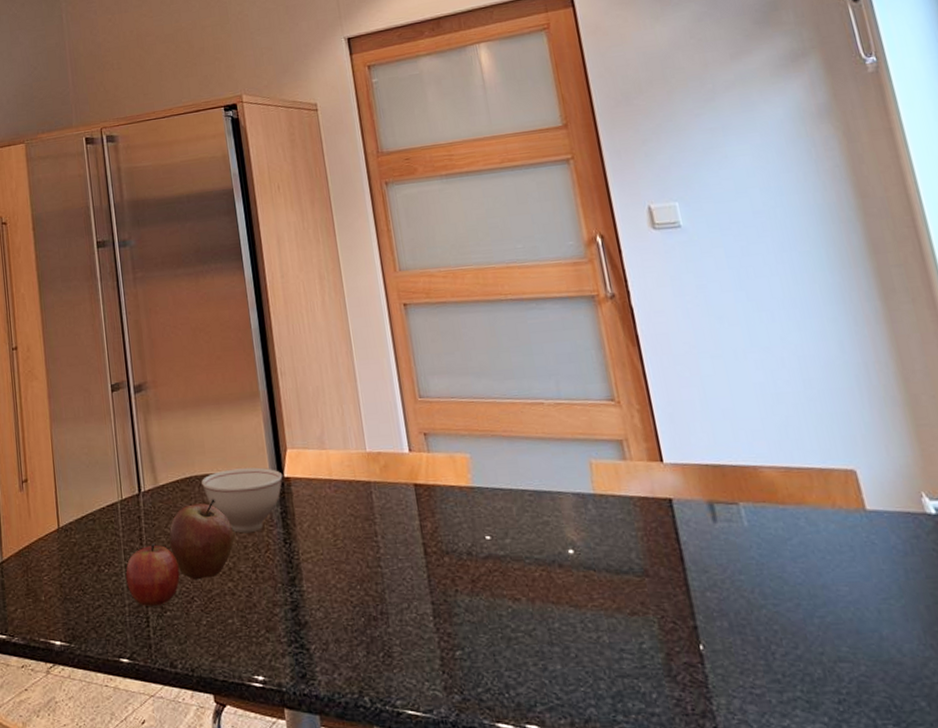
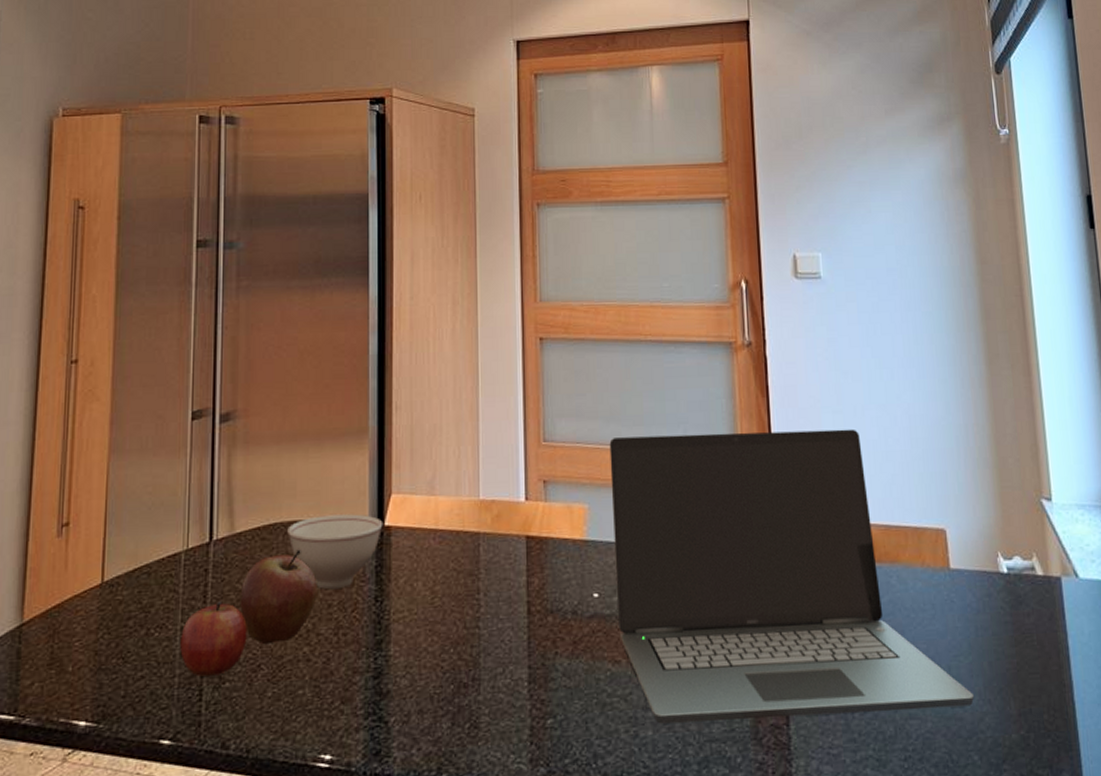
laptop: none [483,372,913,659] -> present [609,429,974,724]

